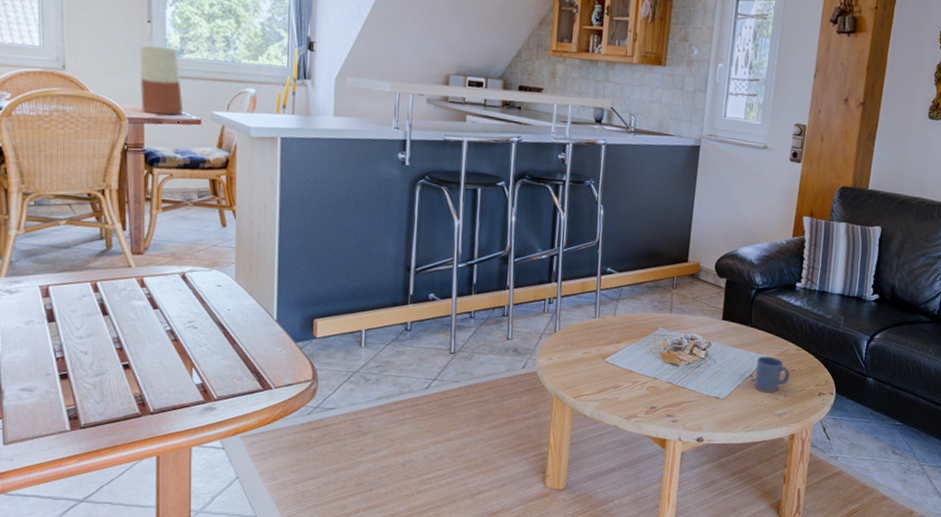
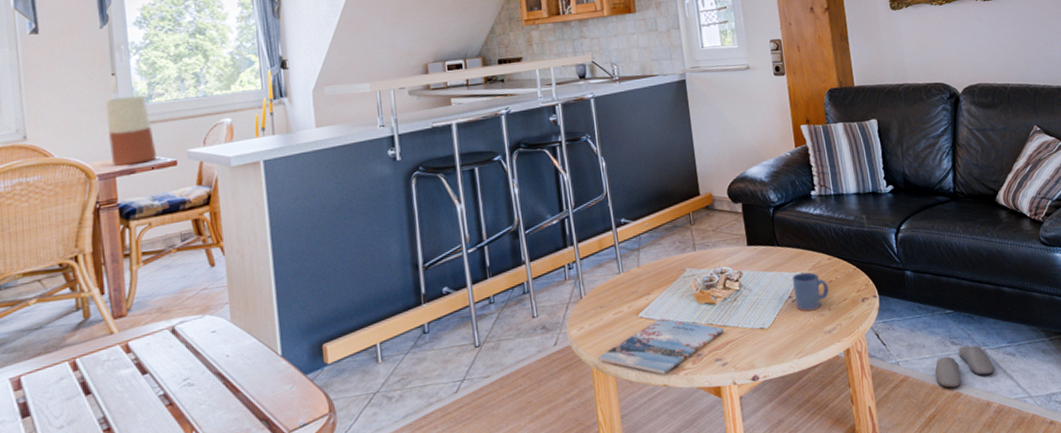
magazine: none [560,367,682,417] -> present [598,318,725,375]
slippers: none [868,457,926,491] -> present [935,345,994,388]

